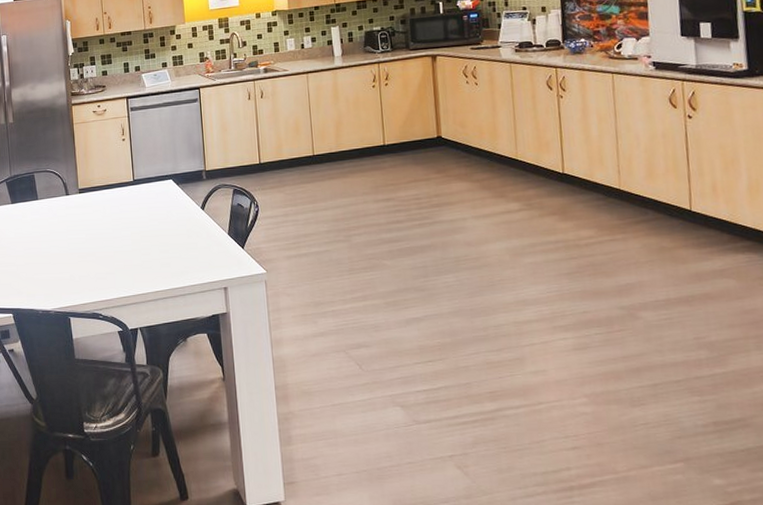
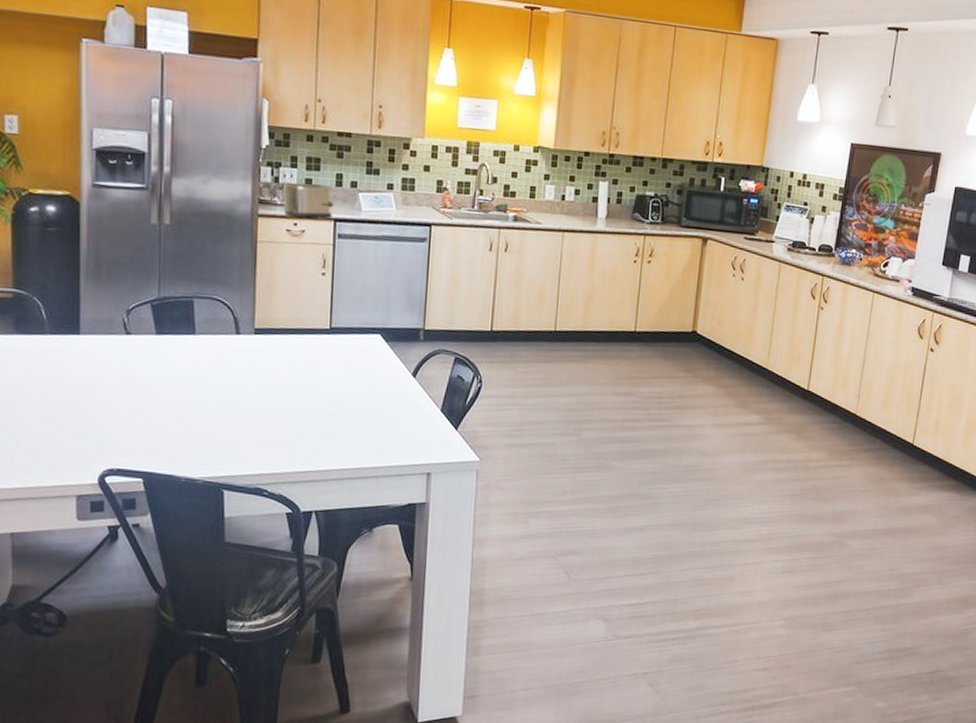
toaster: none [87,73,124,101] -> present [283,182,333,218]

